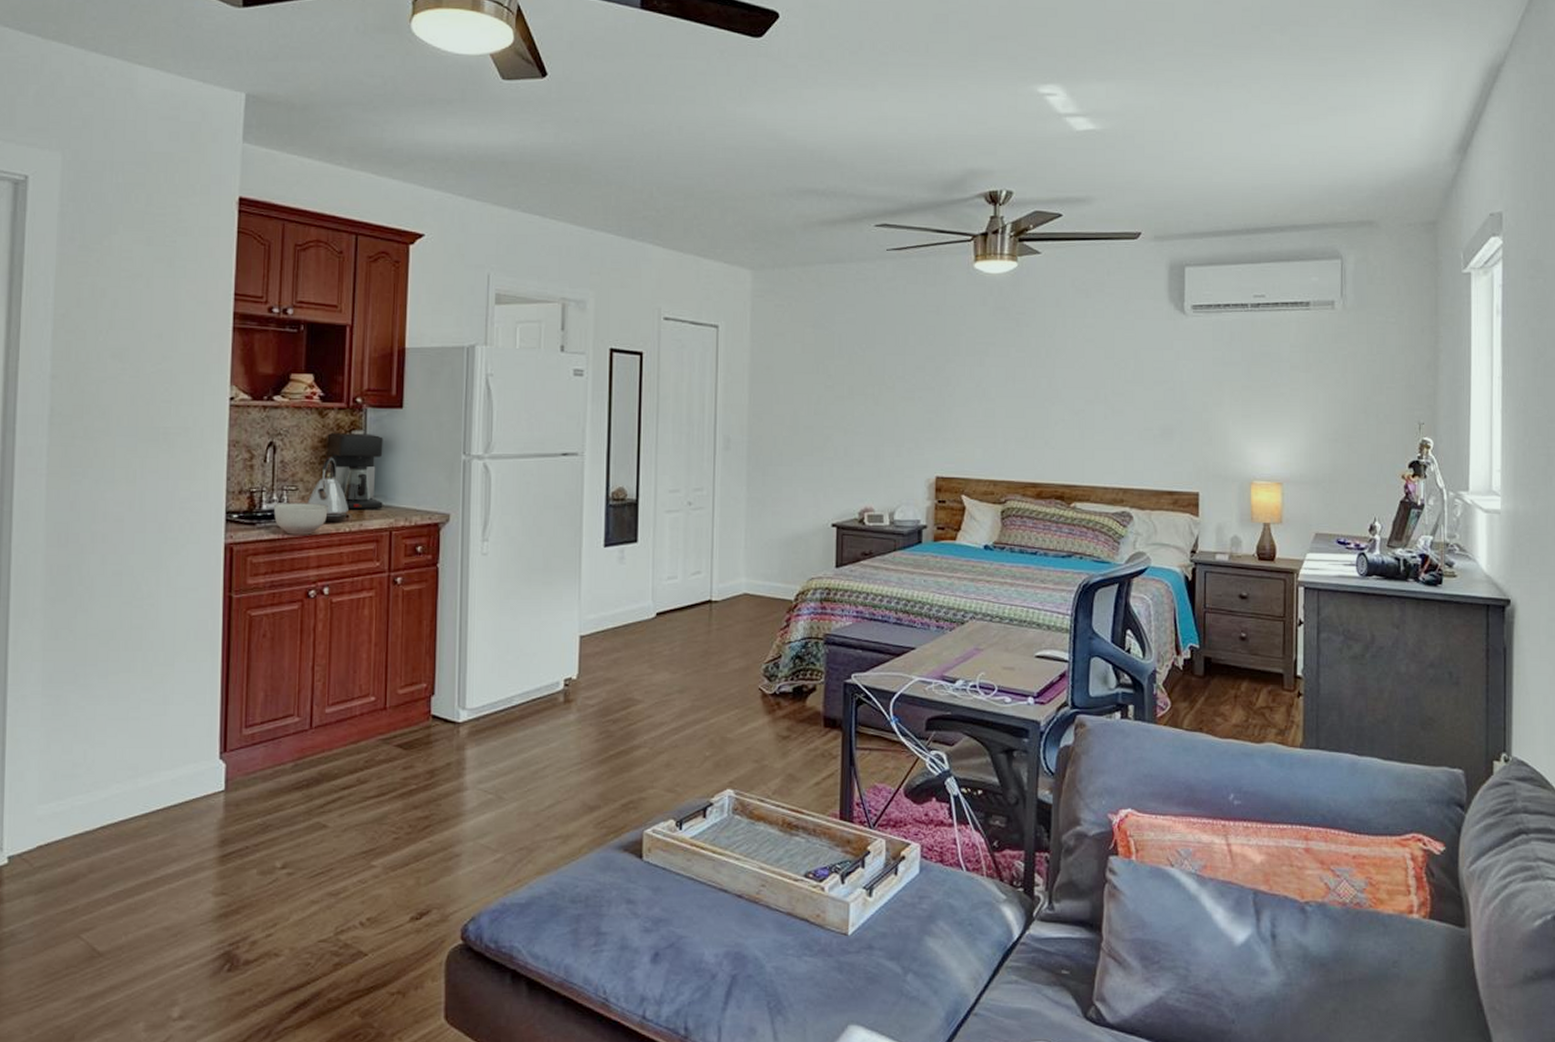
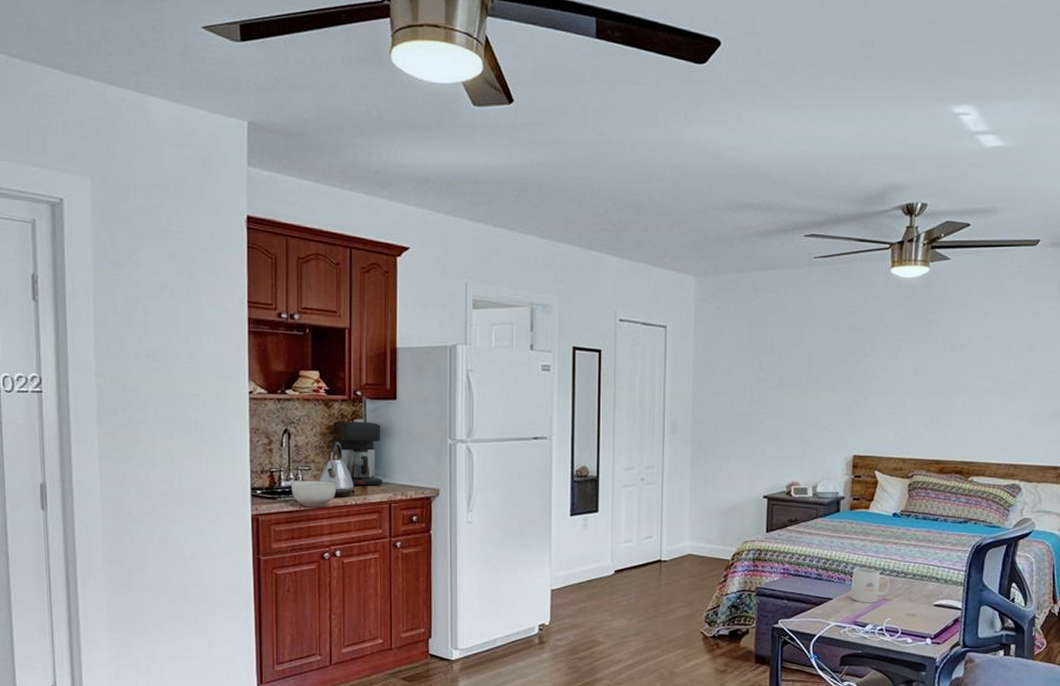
mug: none [937,610,982,654] -> present [851,567,890,603]

